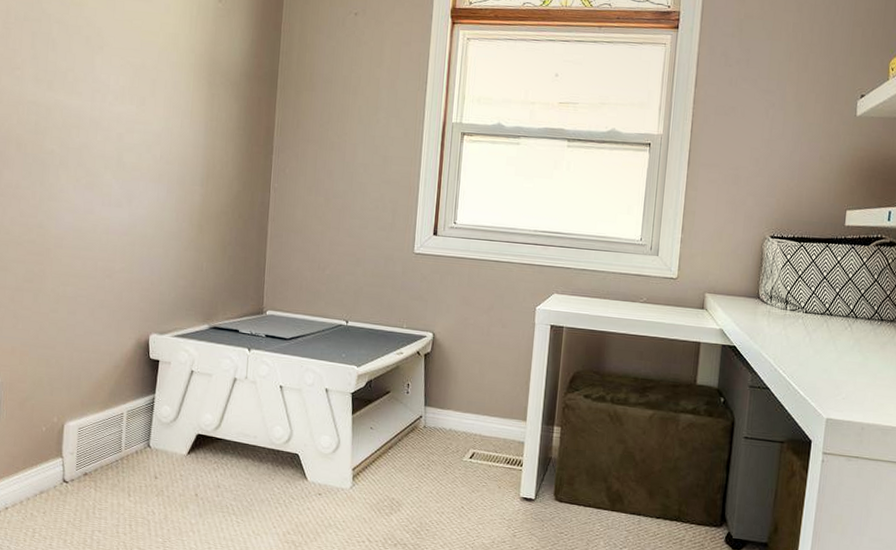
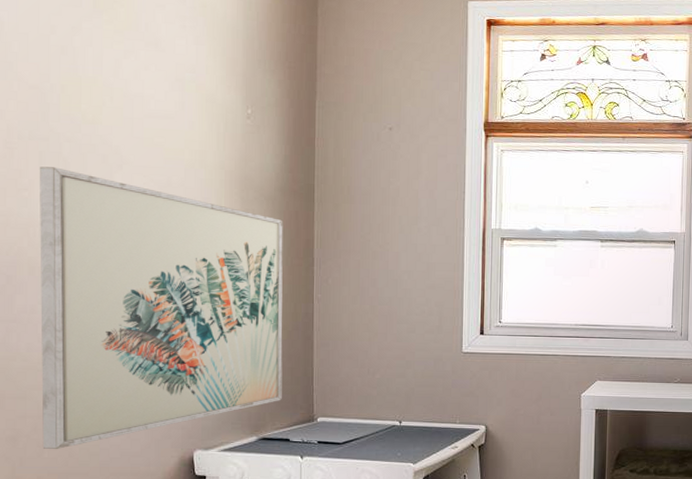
wall art: none [17,46,247,322] -> present [40,166,283,449]

